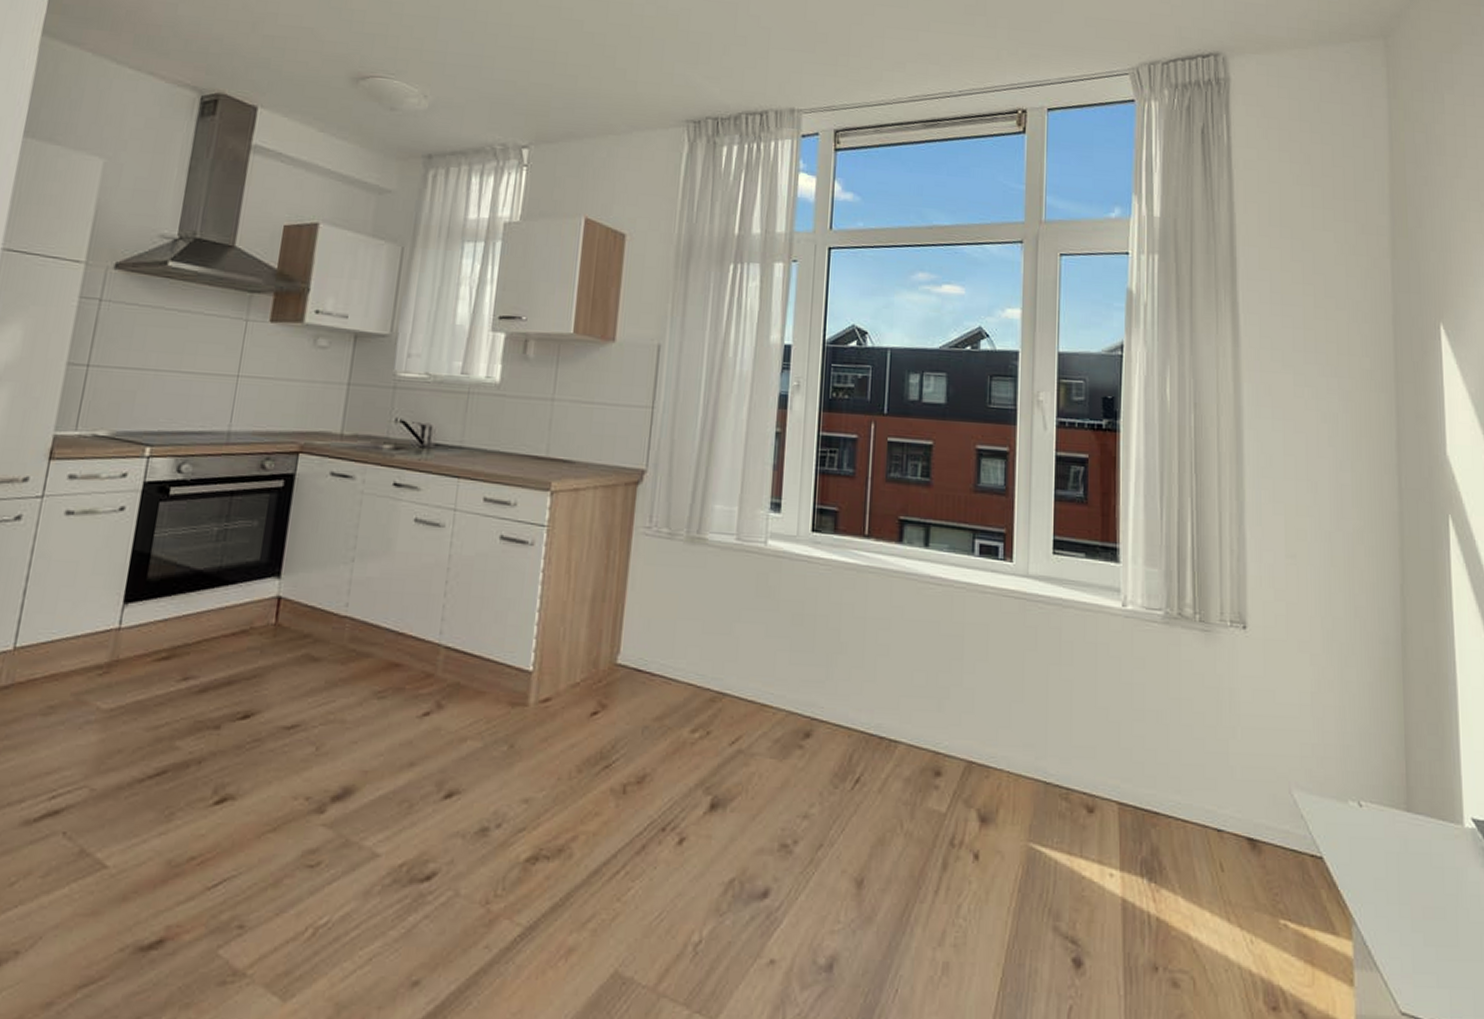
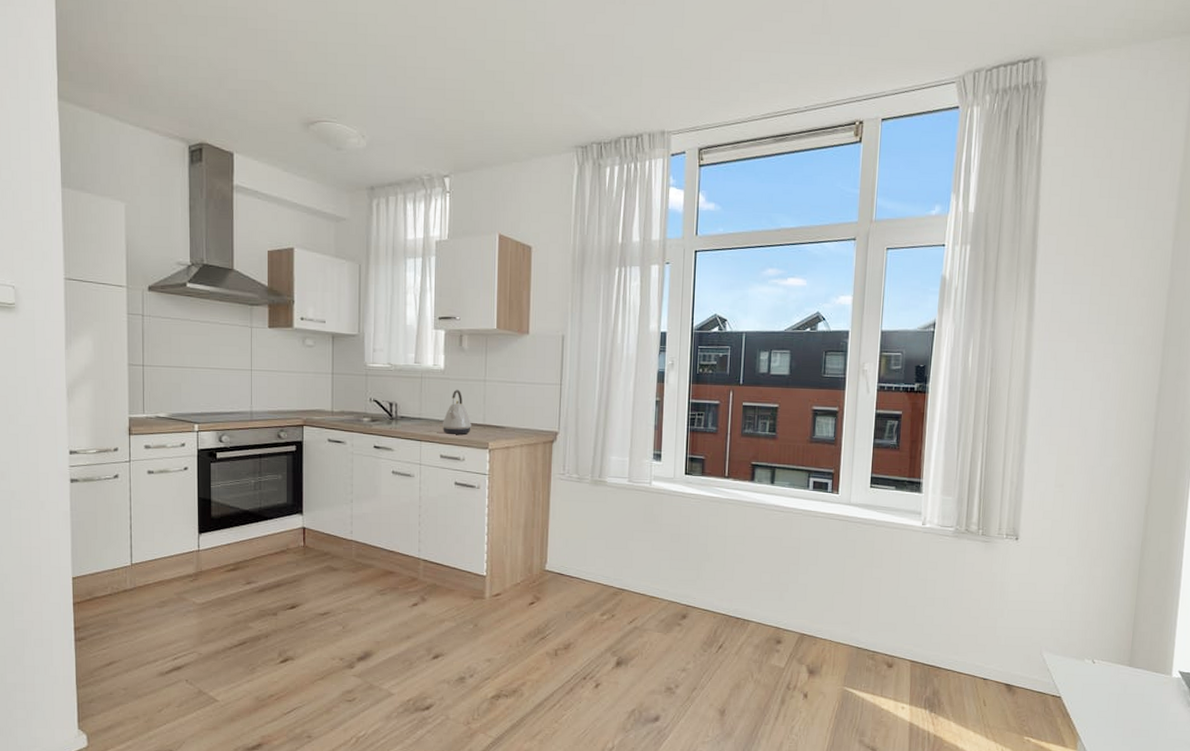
kettle: none [489,409,530,472] -> present [442,389,471,435]

